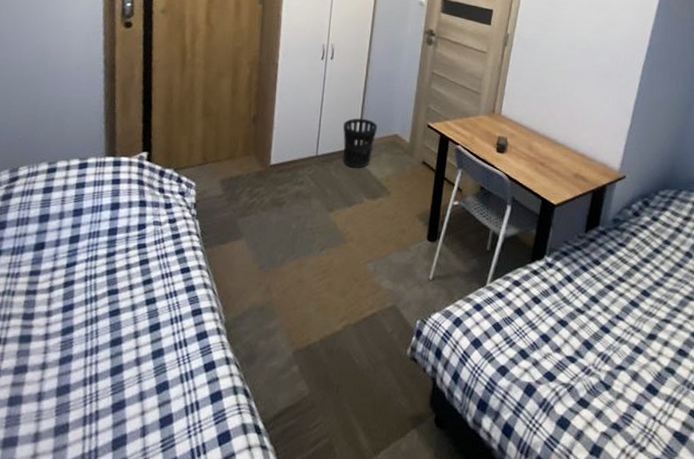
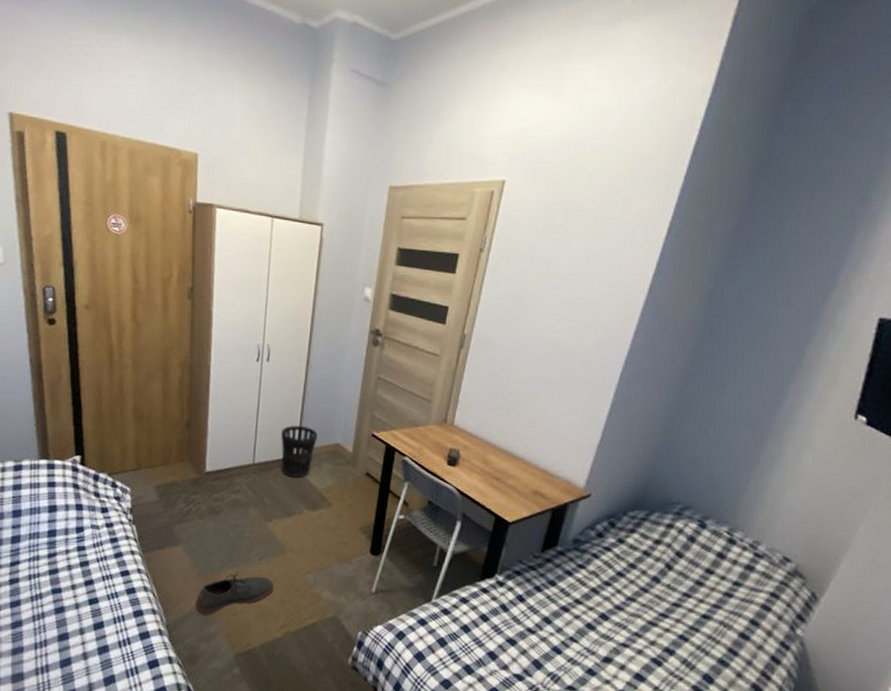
shoe: none [255,264,335,311] -> present [195,571,274,615]

